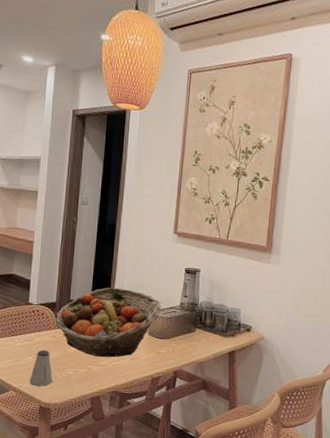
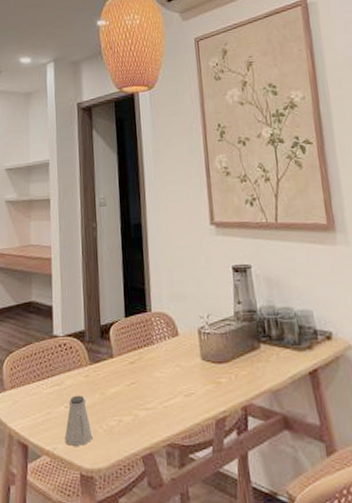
fruit basket: present [55,287,162,358] -> none [86,302,212,397]

